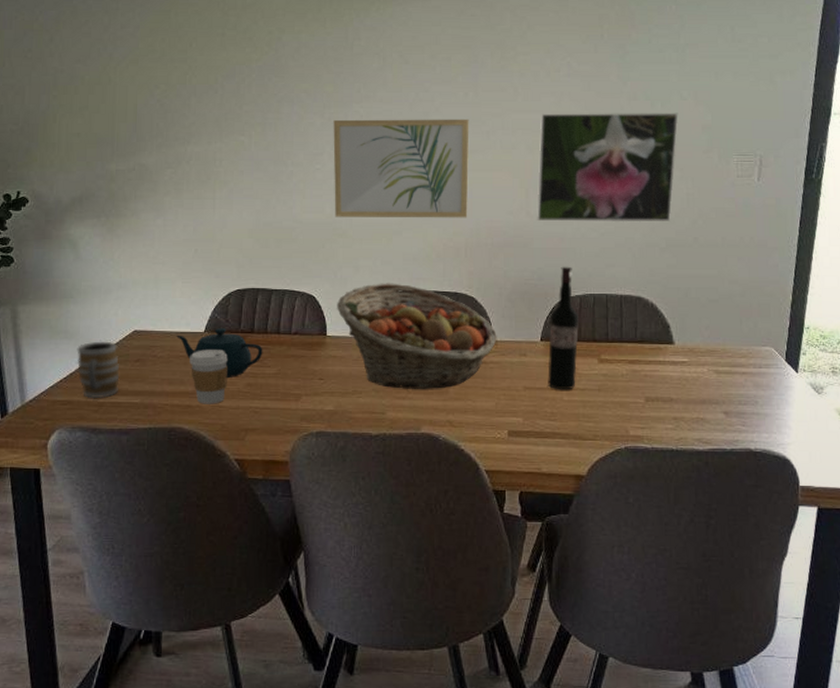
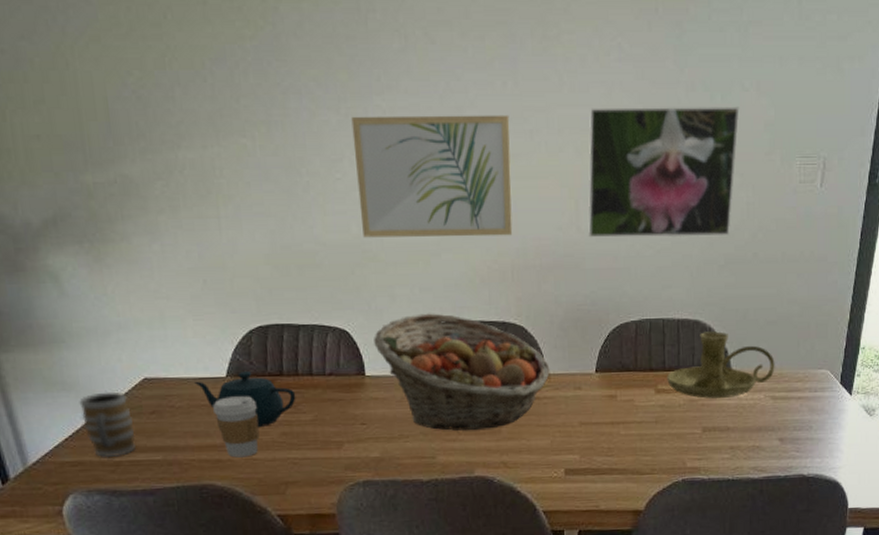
wine bottle: present [547,266,579,390] -> none [603,288,635,424]
candle holder: none [610,307,718,370] -> present [667,331,775,399]

